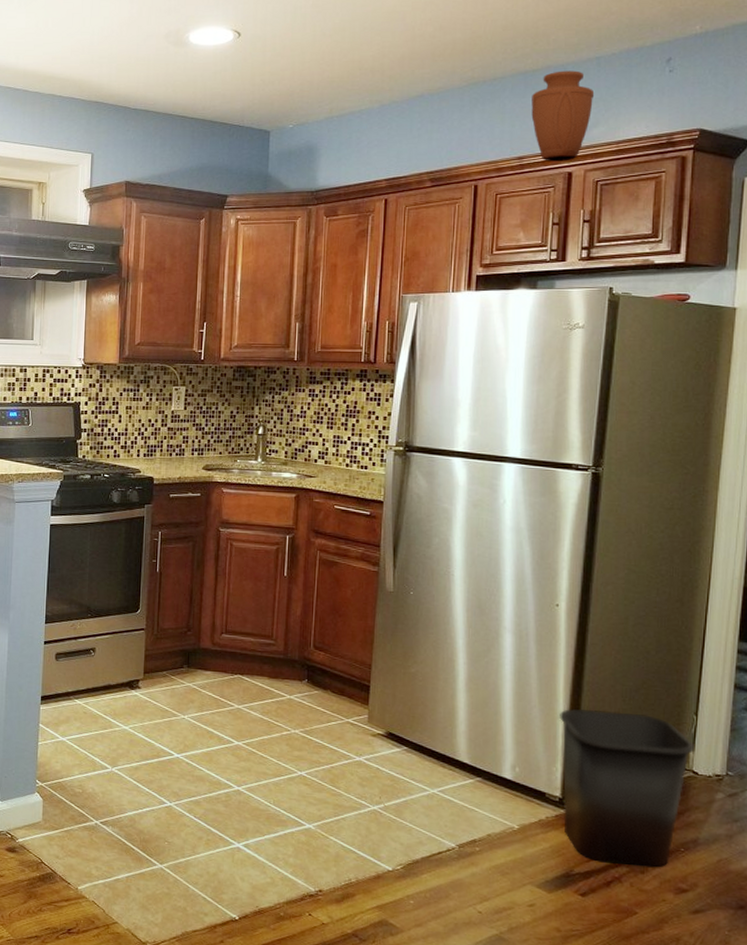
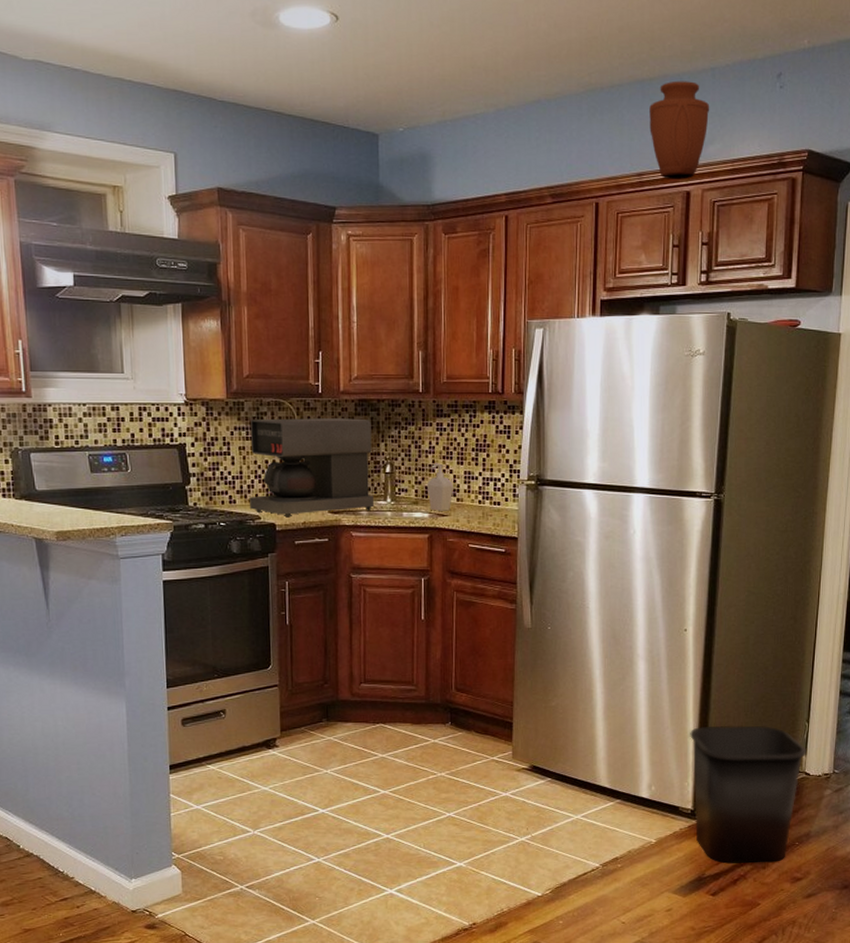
coffee maker: none [132,382,247,472] -> present [250,418,374,518]
soap bottle: none [296,427,322,473] -> present [426,463,454,511]

